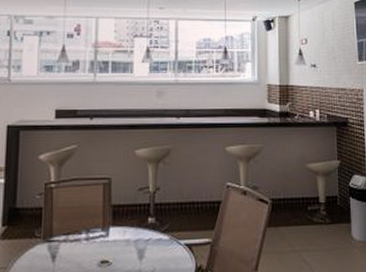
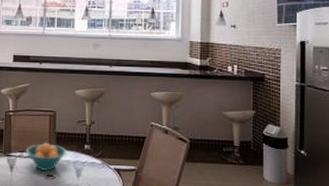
fruit bowl: none [72,219,126,256] -> present [26,142,67,171]

